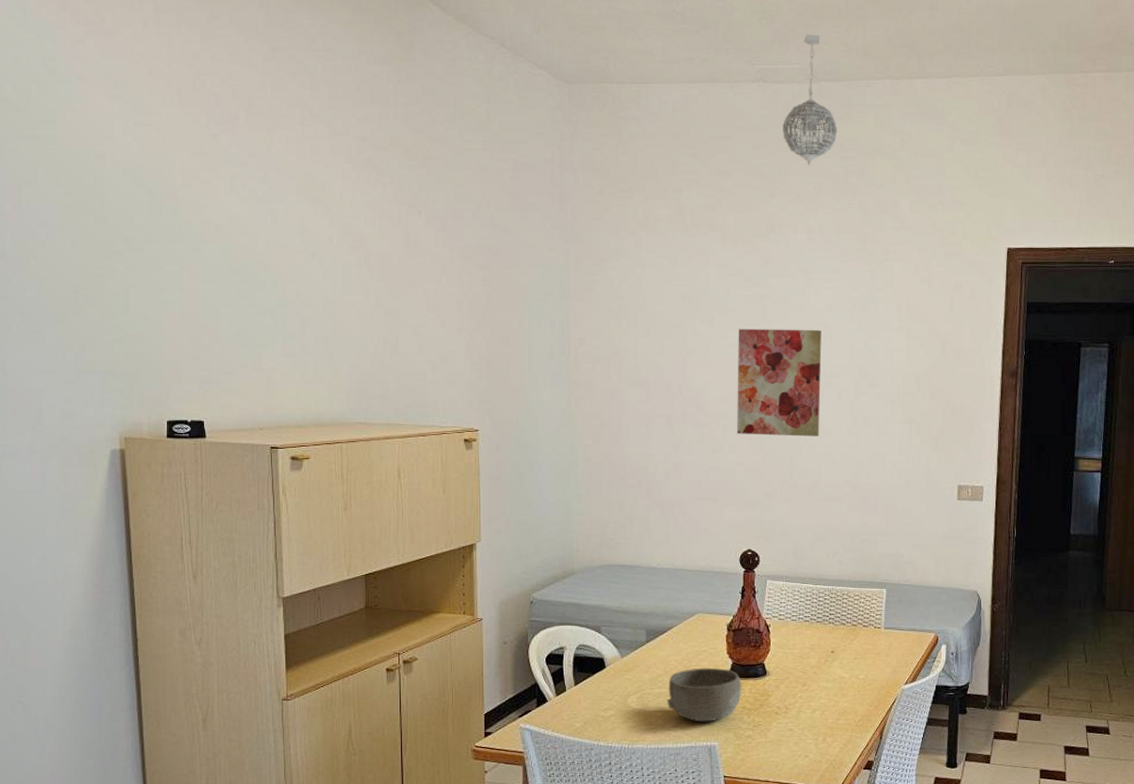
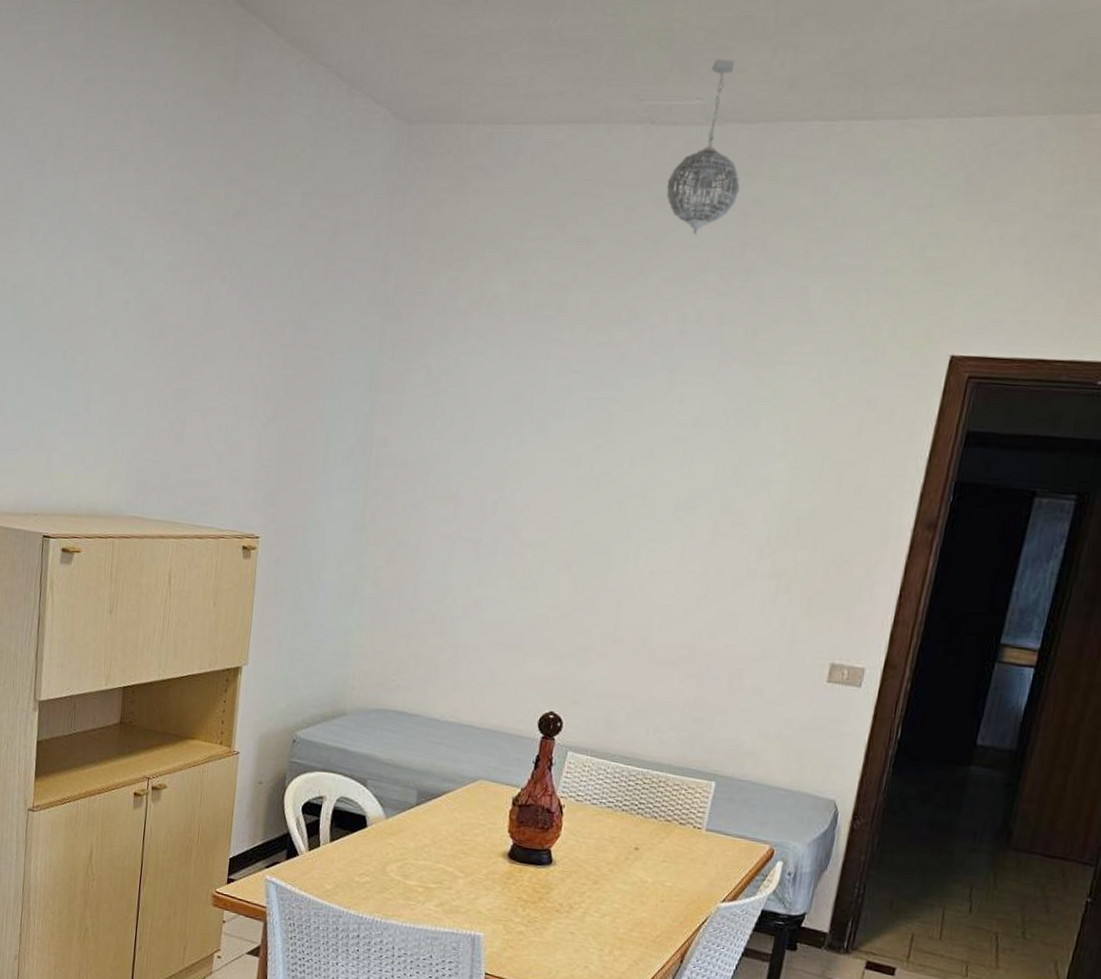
bowl: present [667,667,742,722] -> none [431,843,521,908]
wall art: present [737,328,822,437] -> none [556,439,680,583]

